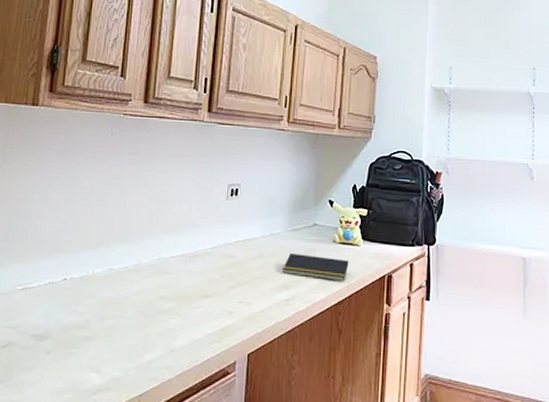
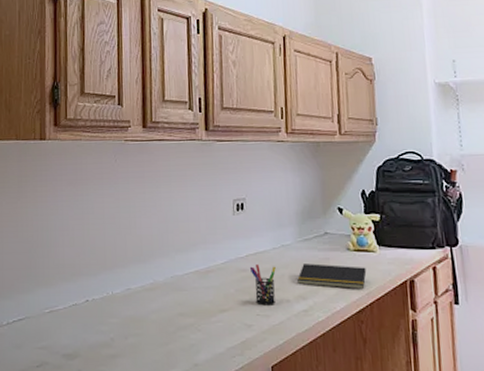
pen holder: none [237,250,263,293] -> present [249,263,276,306]

